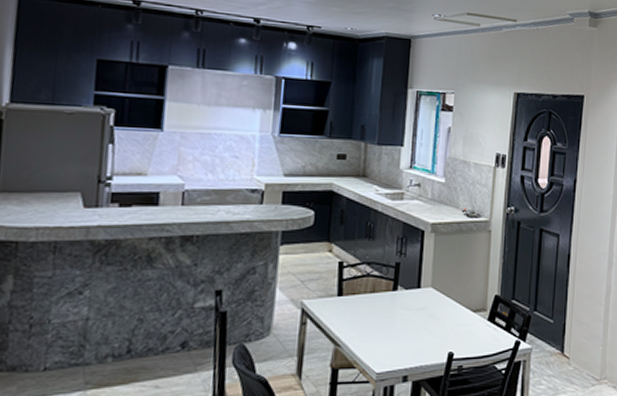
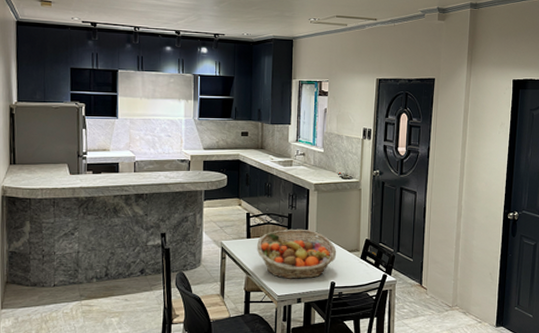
fruit basket: none [349,282,458,350] -> present [256,228,337,279]

